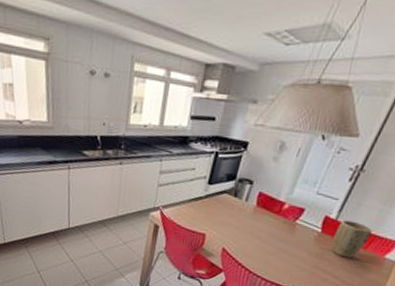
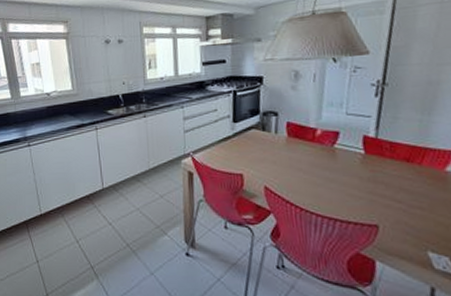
plant pot: present [331,220,373,258] -> none [380,136,421,177]

